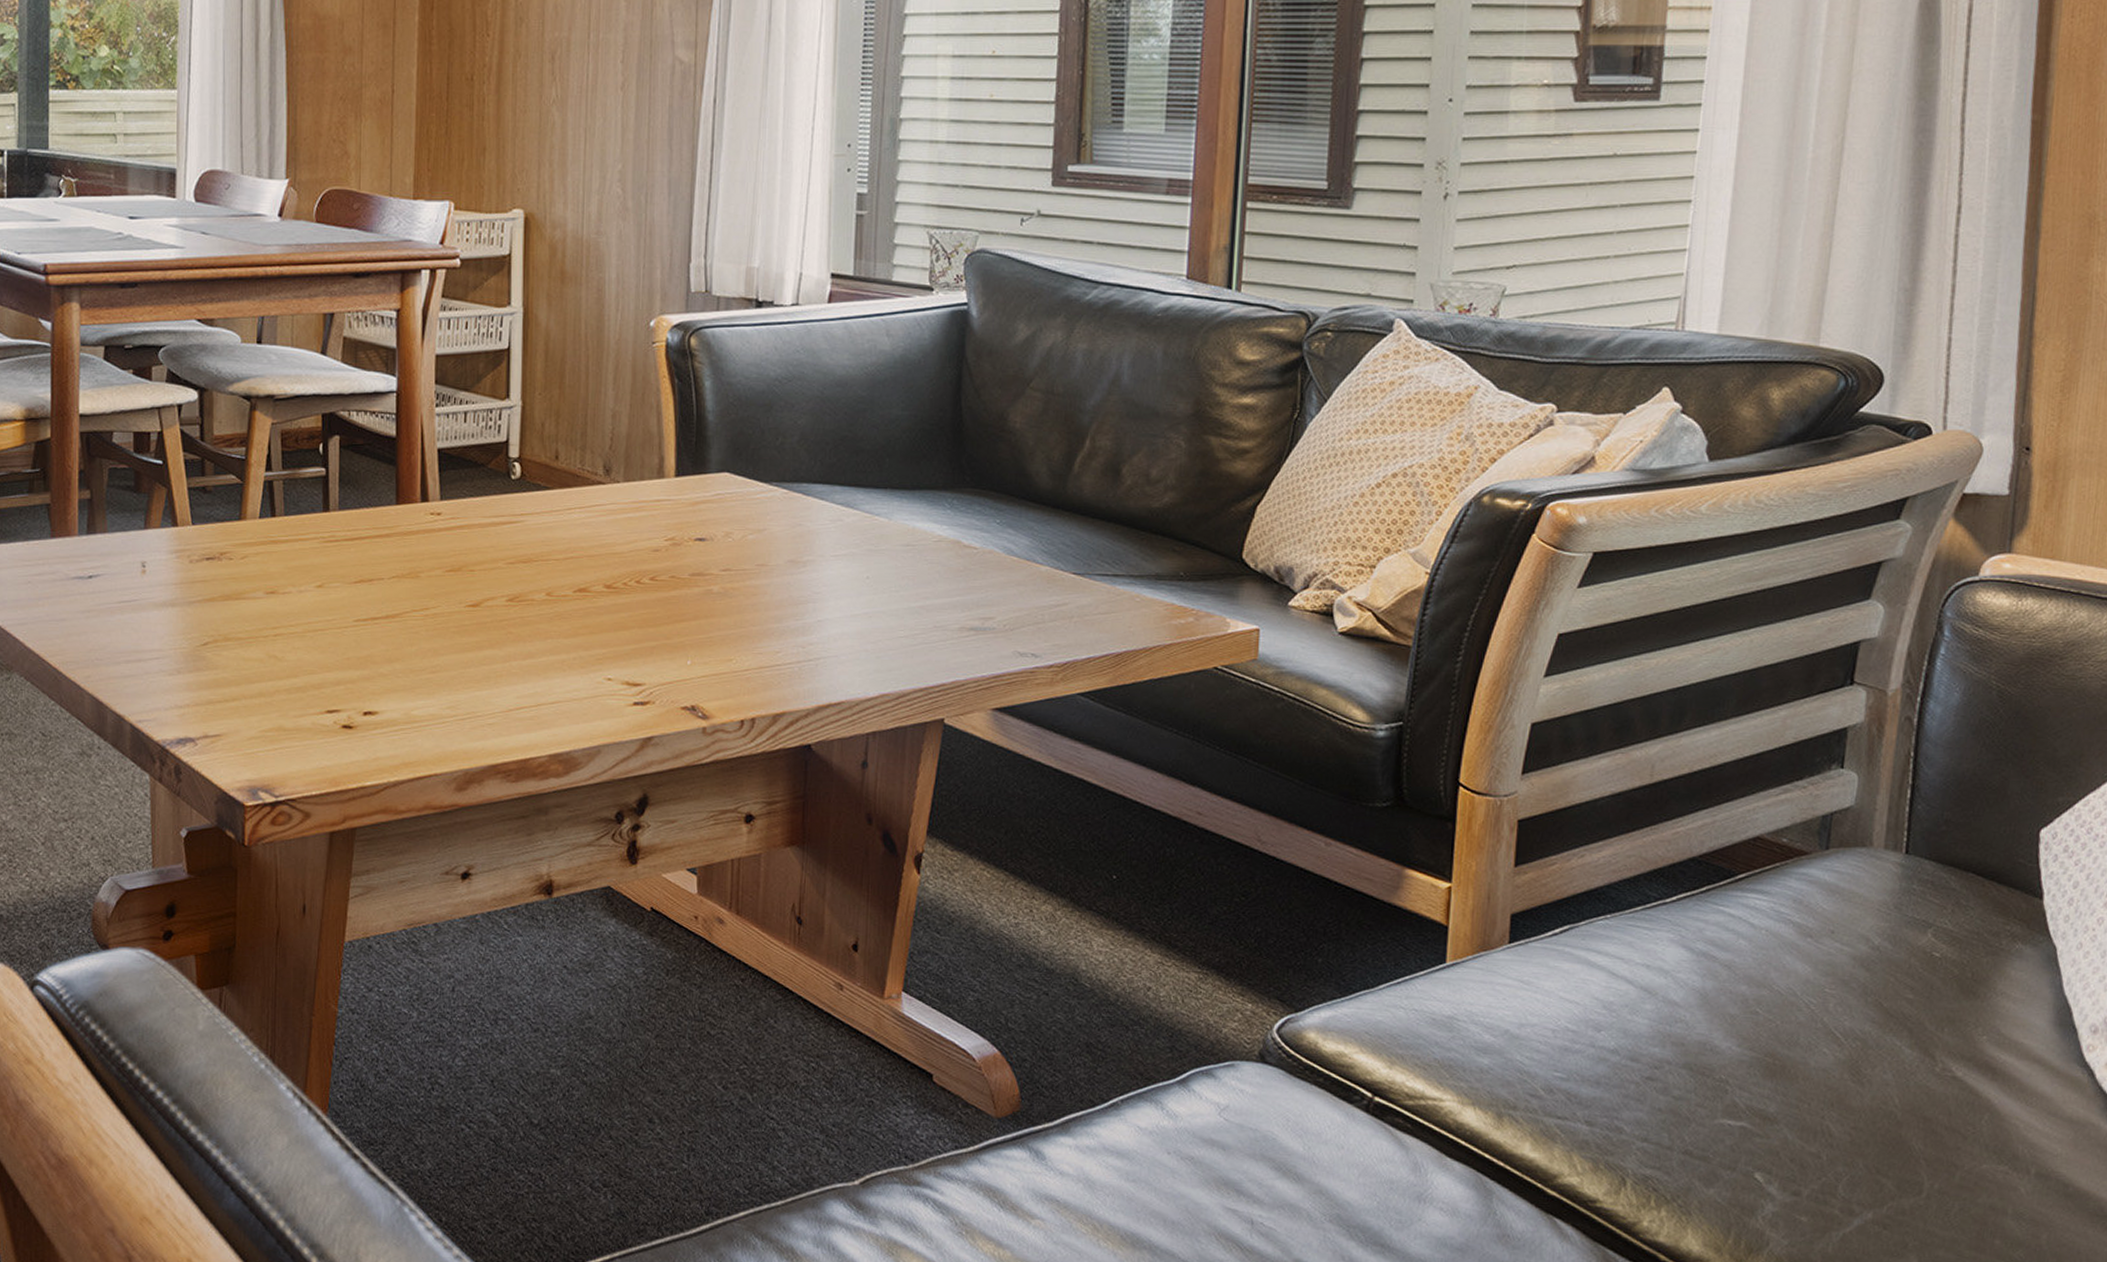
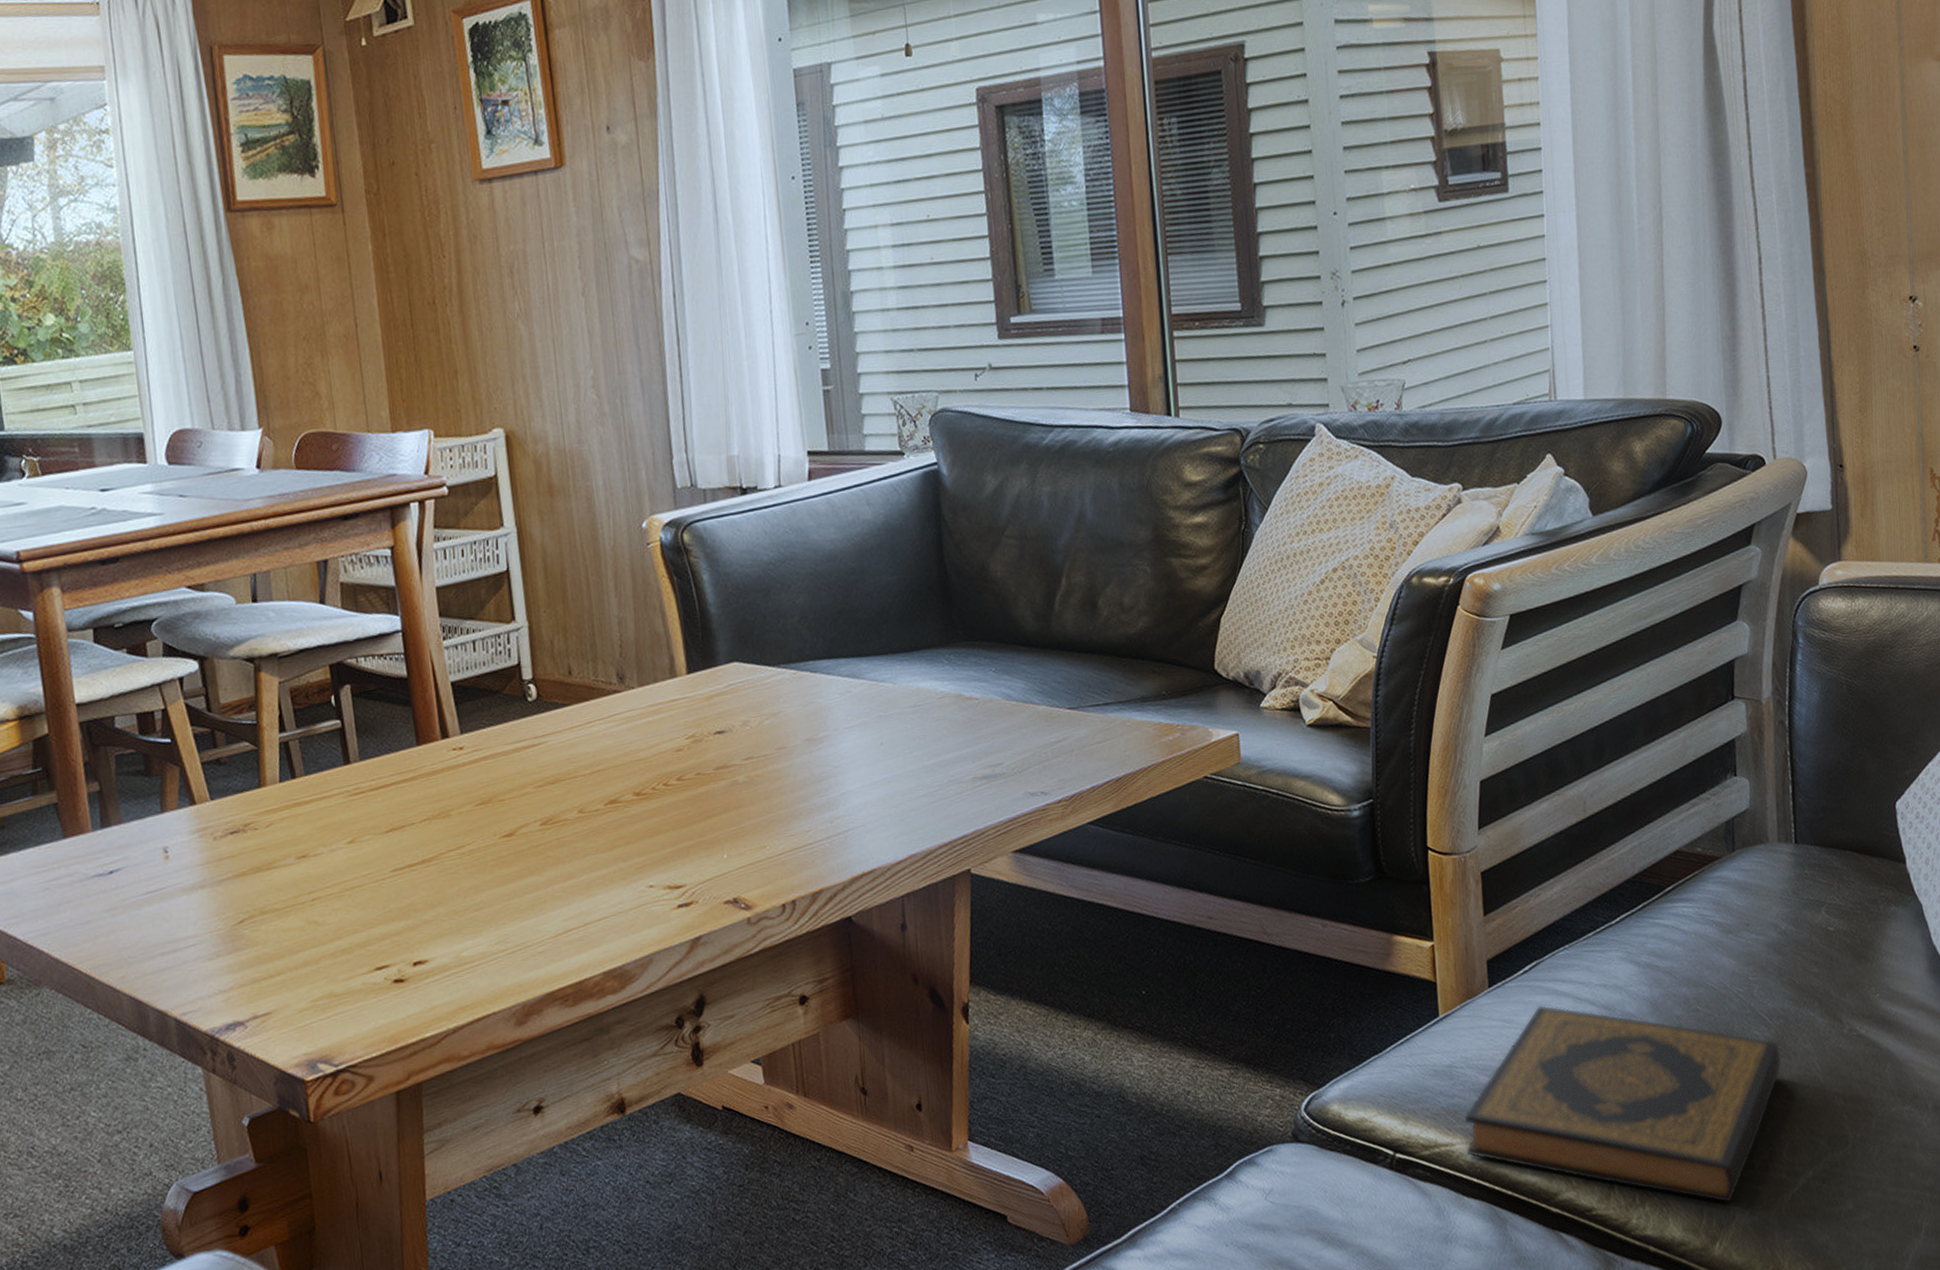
hardback book: none [1455,972,1854,1227] -> present [1464,1004,1782,1204]

